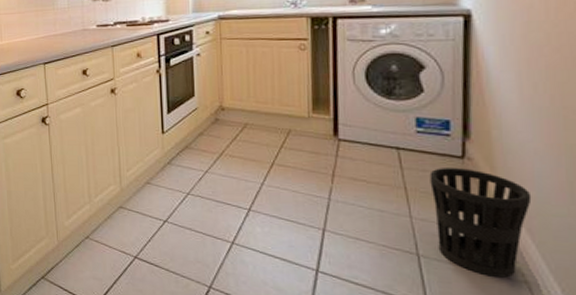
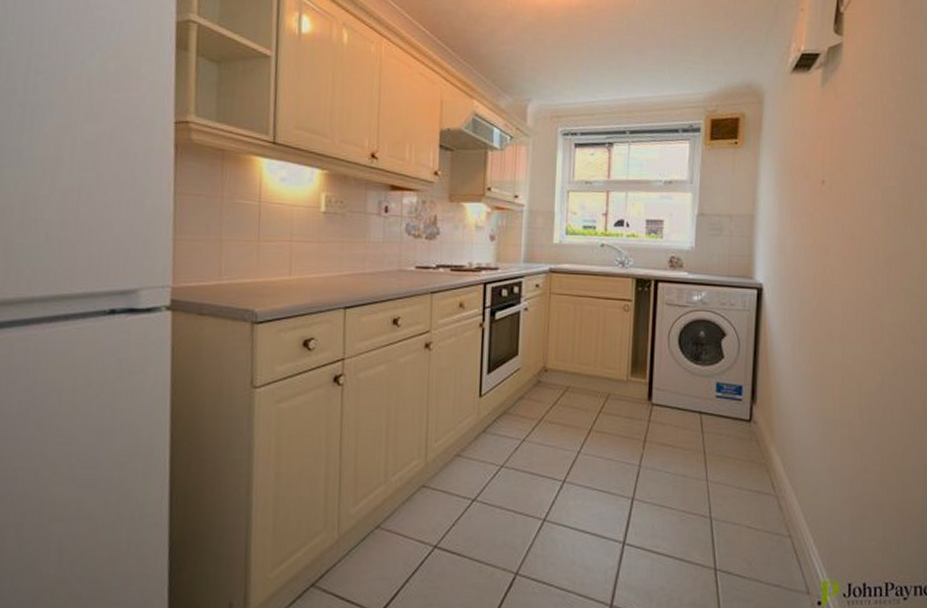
wastebasket: present [429,168,532,278] -> none [724,431,797,534]

